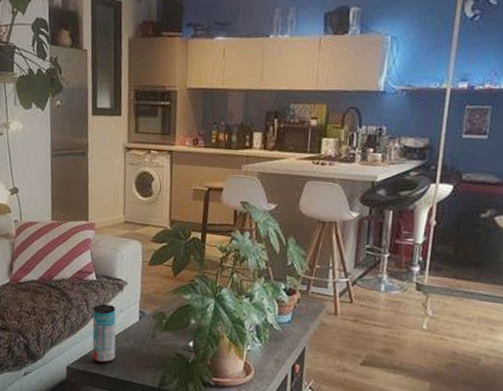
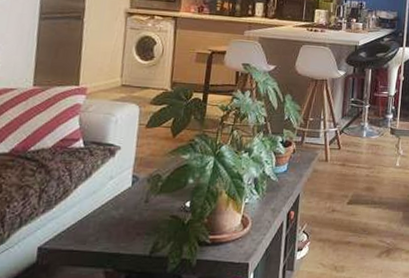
beverage can: present [92,304,116,364] -> none [73,172,105,238]

